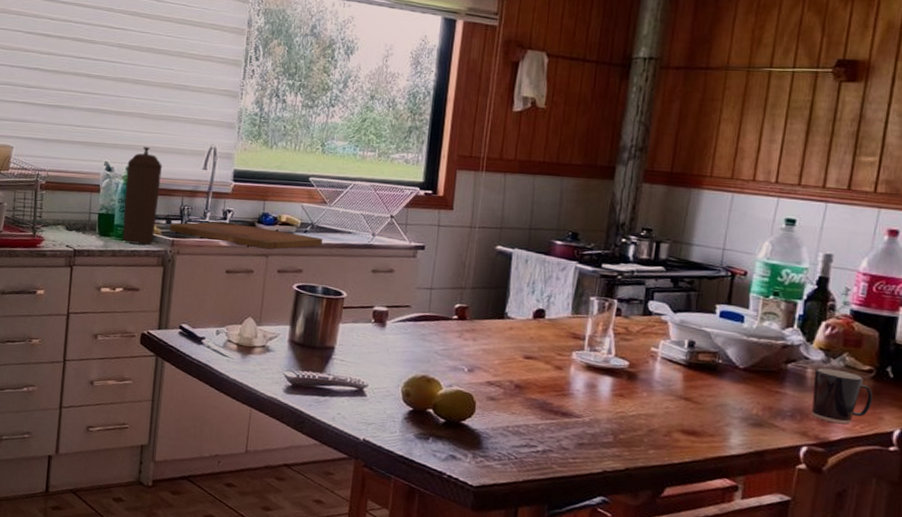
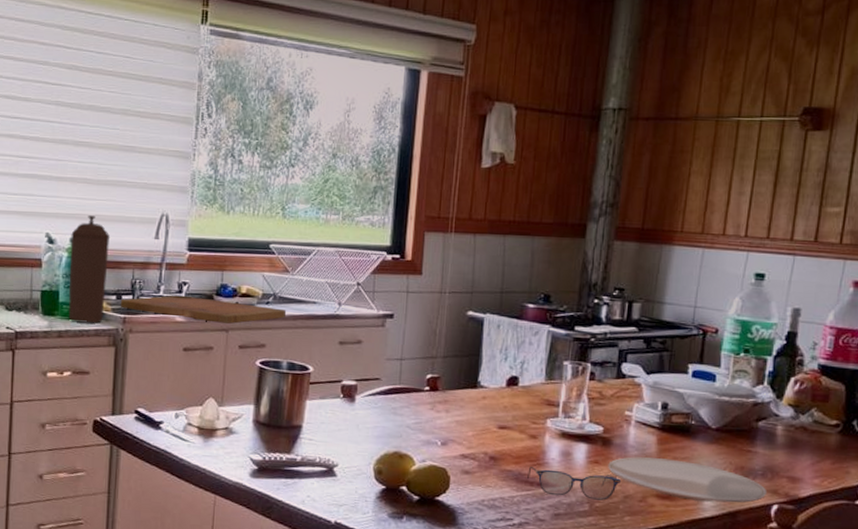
glasses: none [552,397,645,433] -> present [527,467,621,501]
plate: none [633,392,795,443] -> present [608,457,766,503]
mug: present [812,367,873,425] -> none [782,424,840,481]

